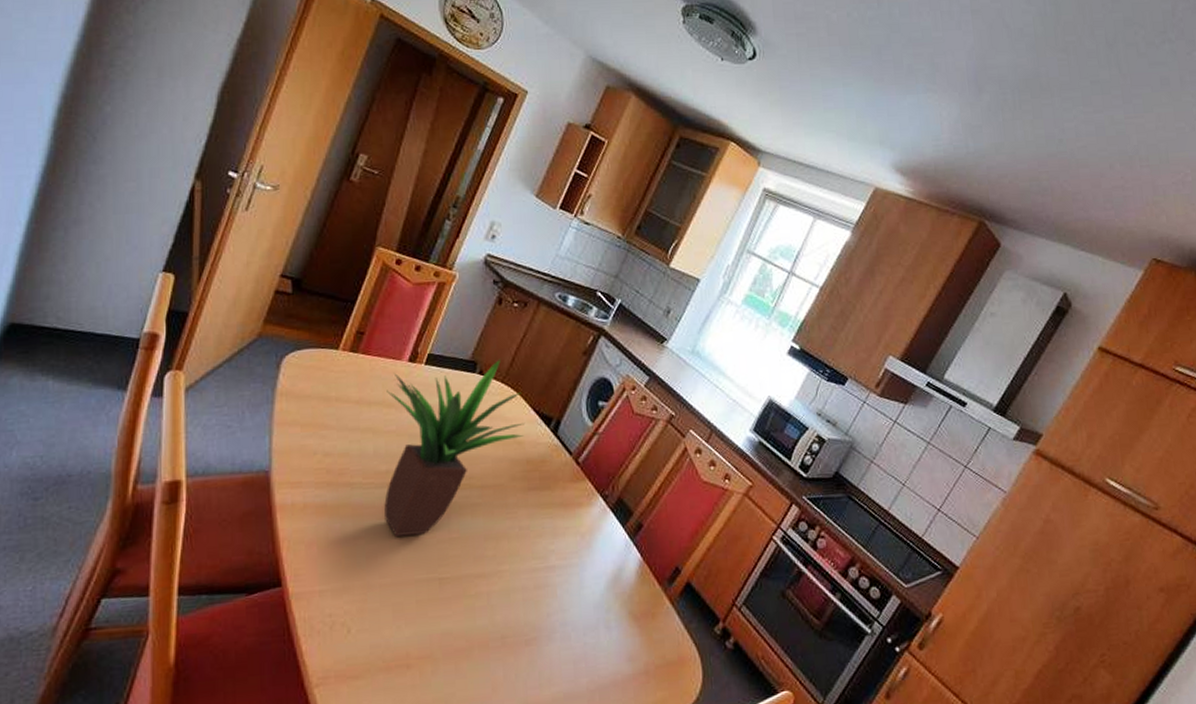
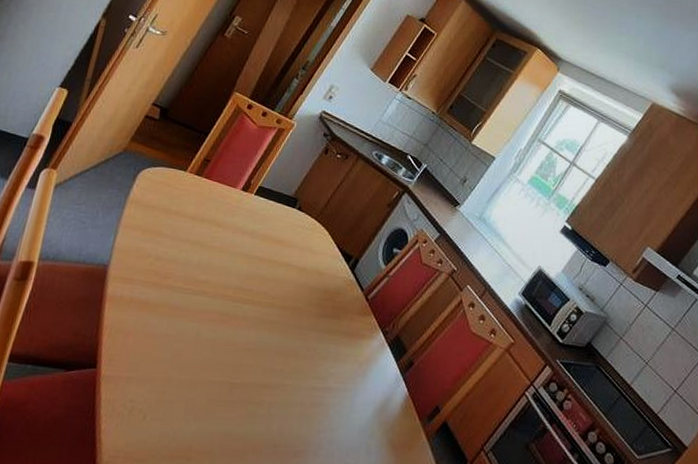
potted plant: present [384,358,524,536] -> none [195,198,331,341]

